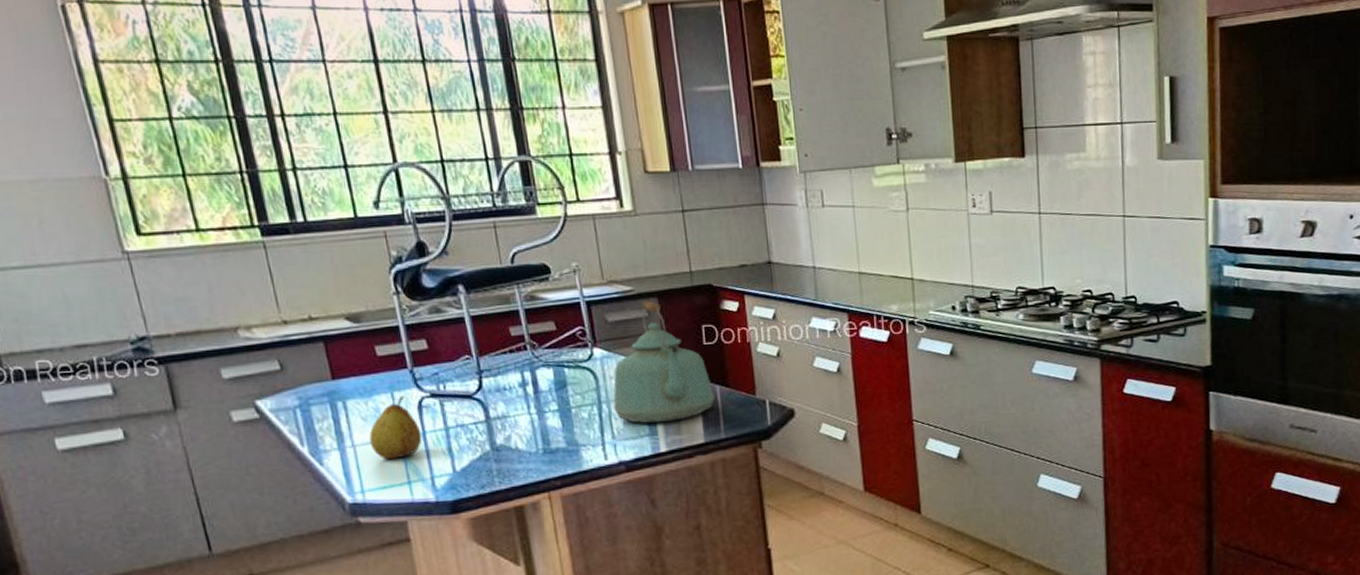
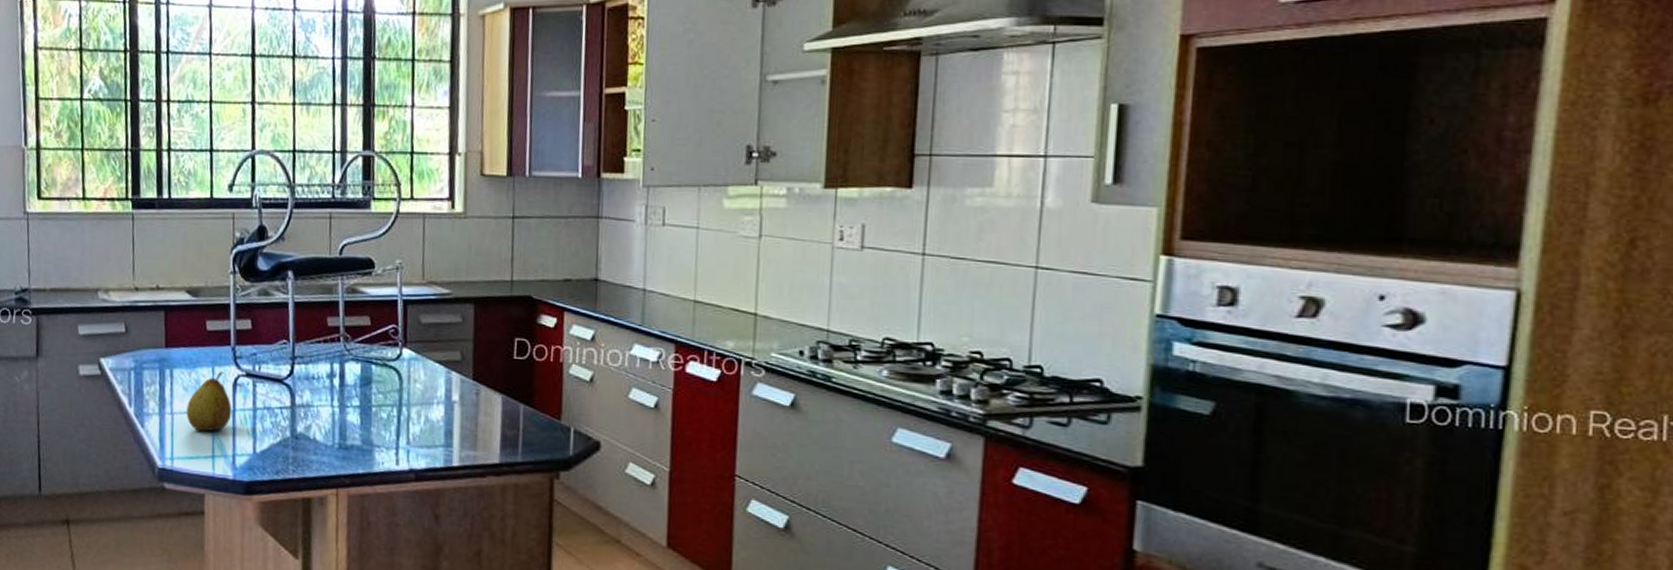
kettle: present [613,300,714,423] -> none [413,305,517,436]

